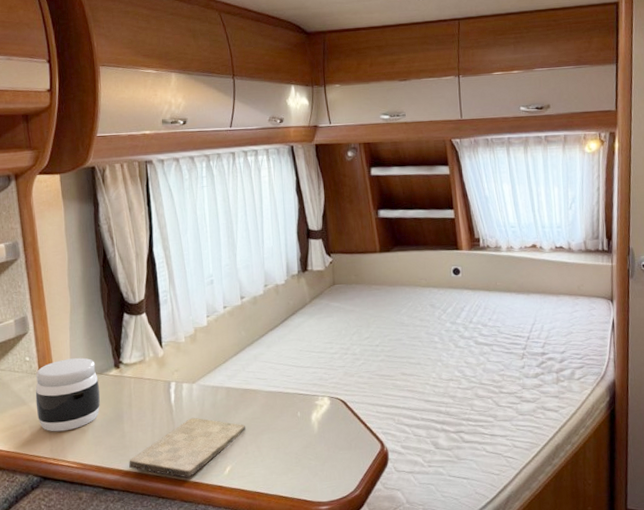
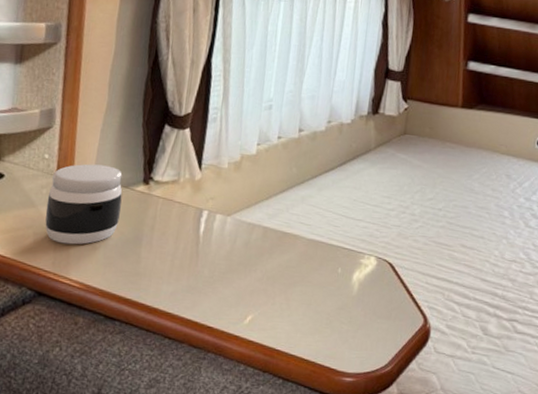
cutting board: present [129,417,245,478] -> none [138,254,277,321]

